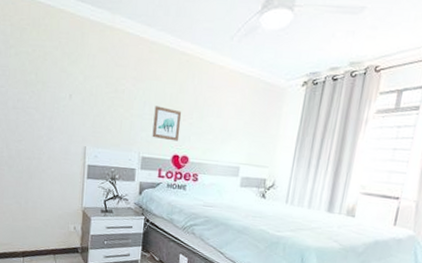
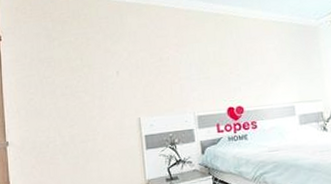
wall art: present [152,106,182,142] -> none [201,65,230,96]

